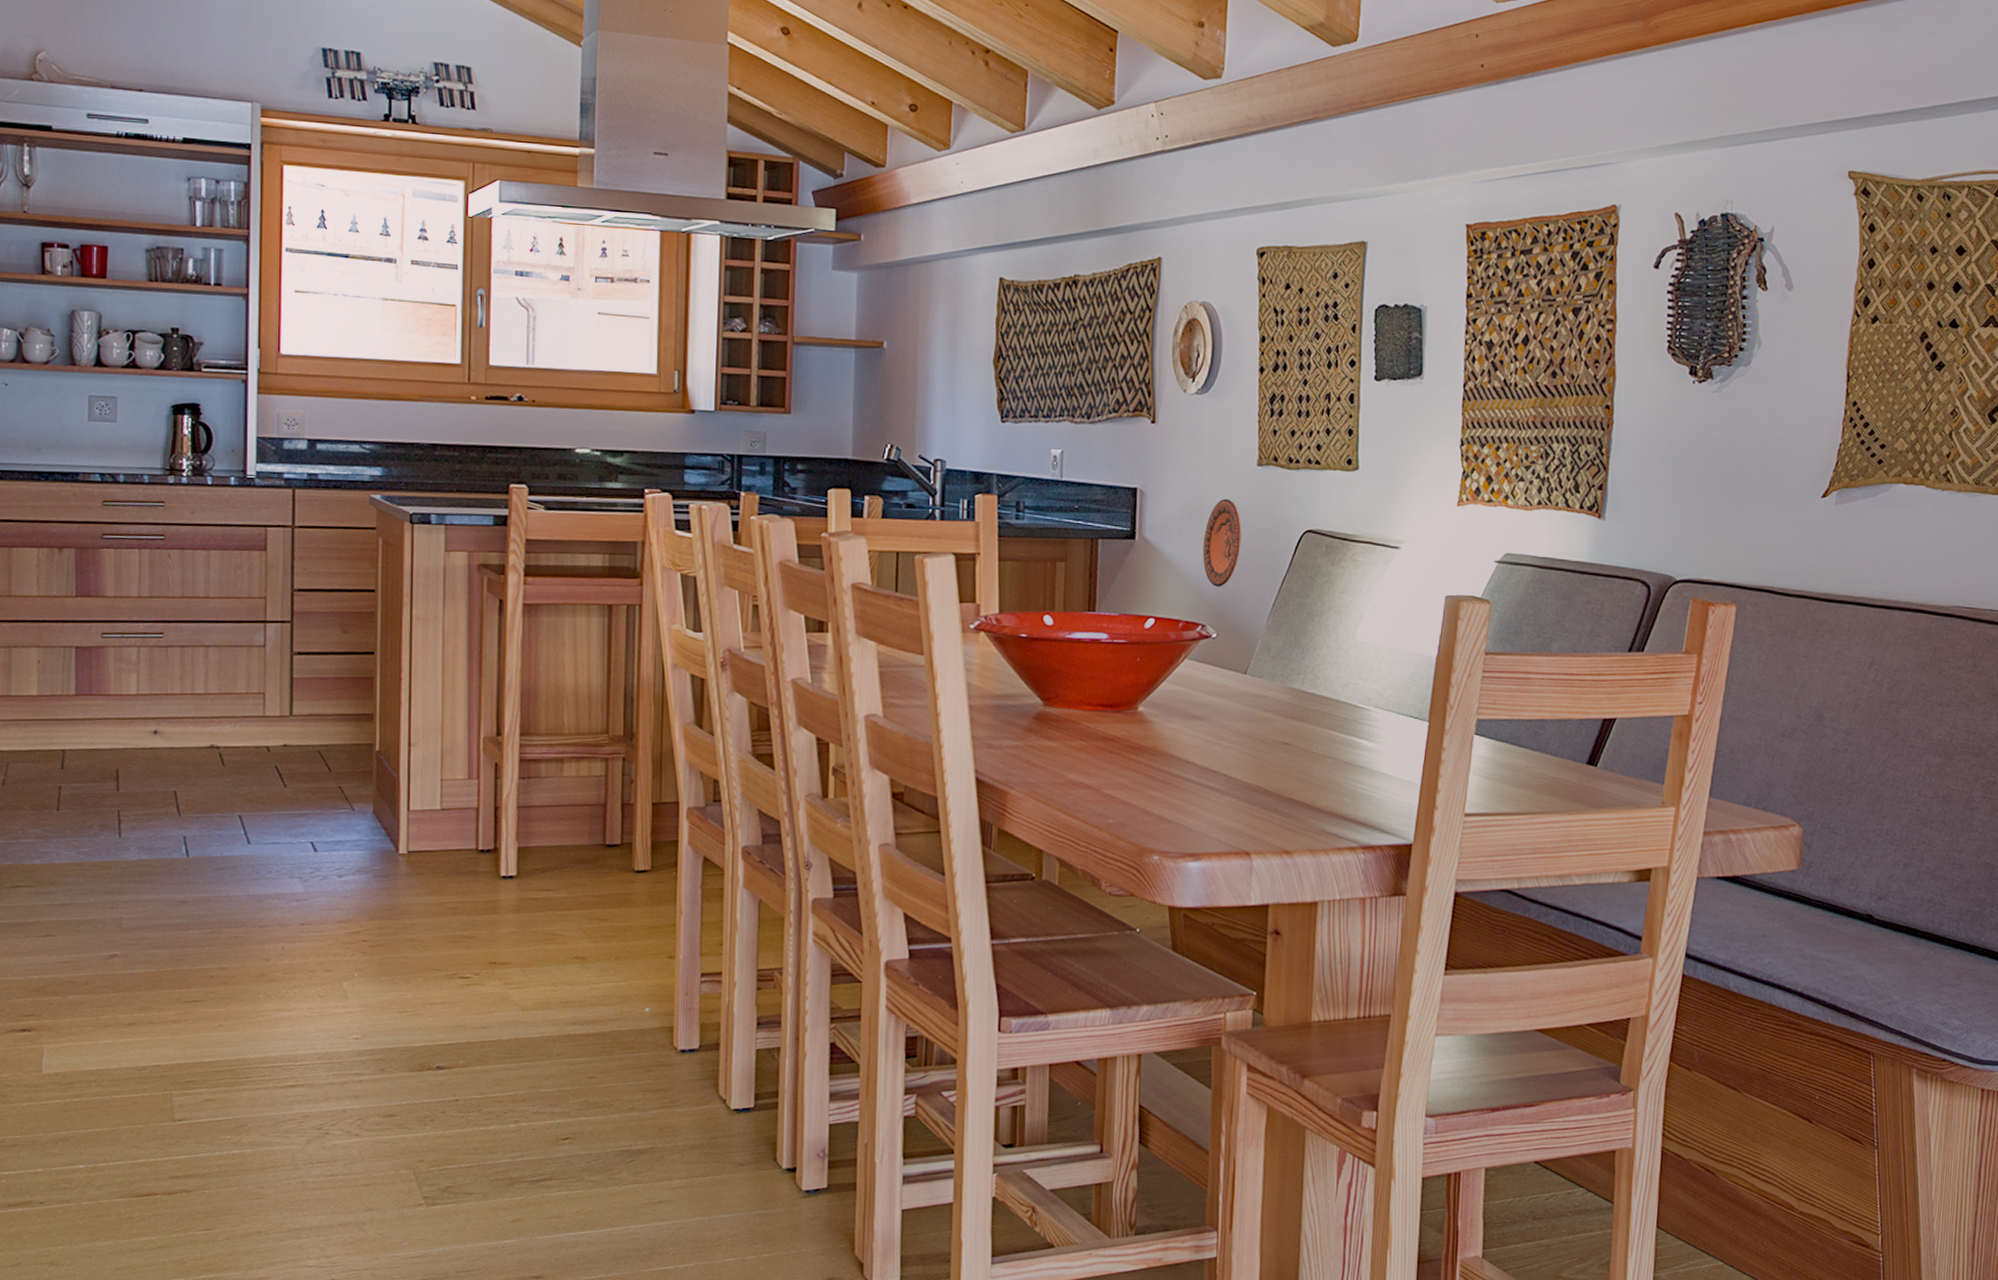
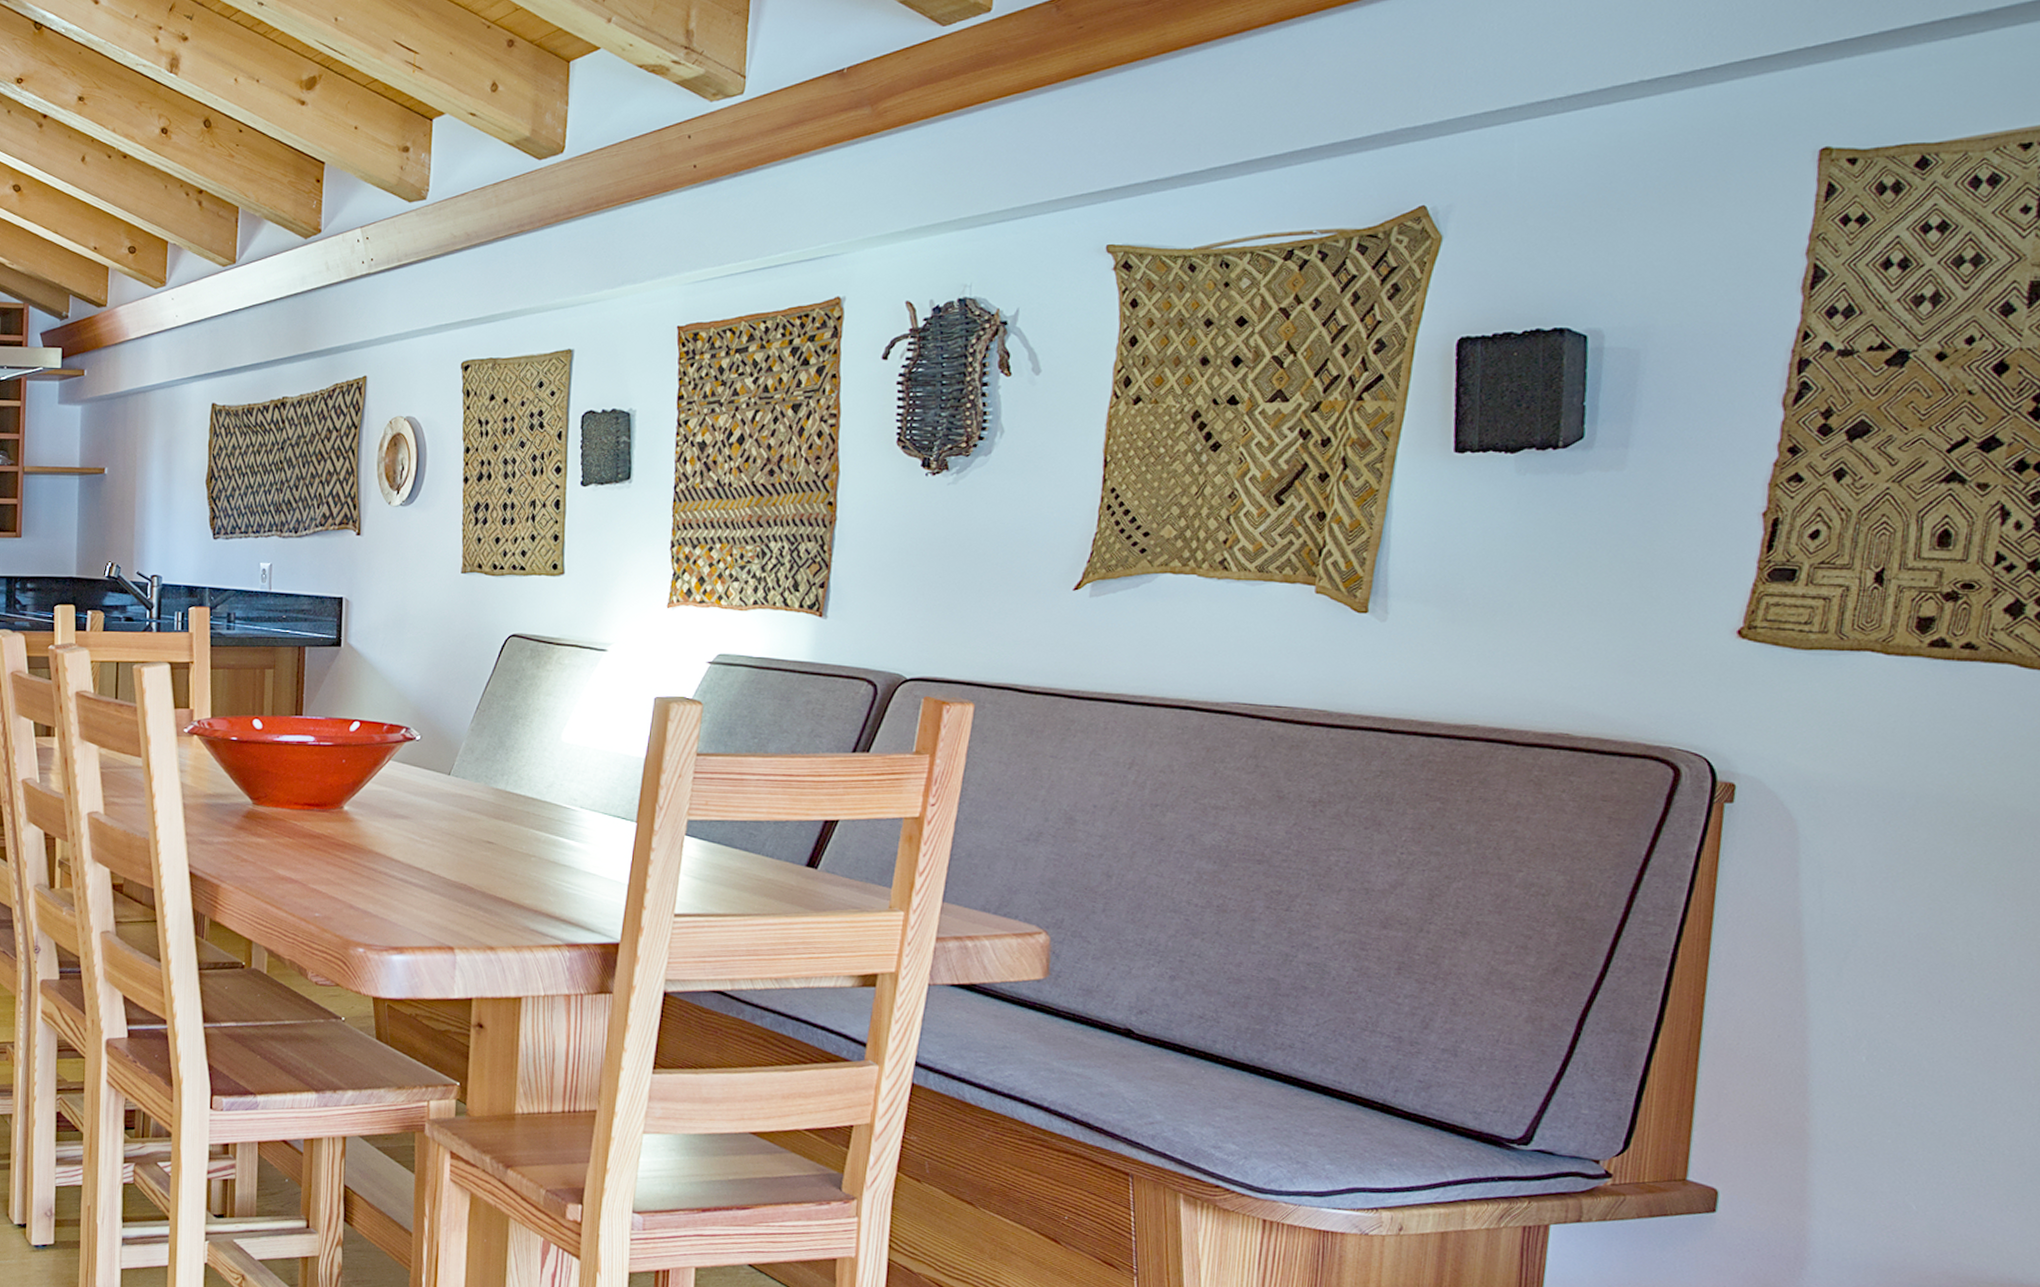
decorative plate: present [1203,498,1242,587] -> none [407,605,446,691]

